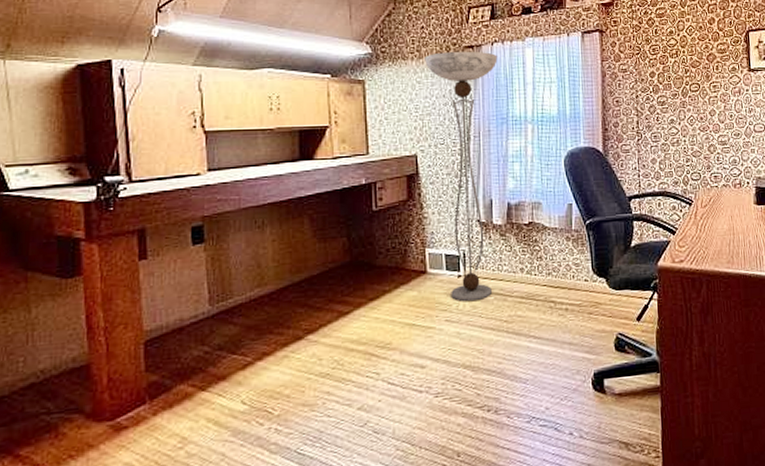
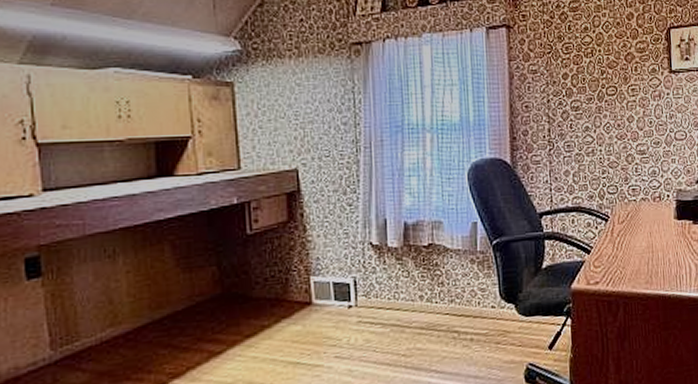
floor lamp: present [425,51,498,302] -> none [305,48,390,336]

